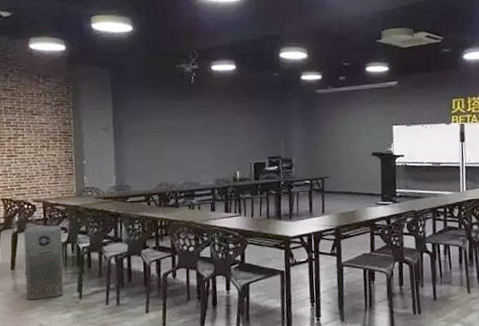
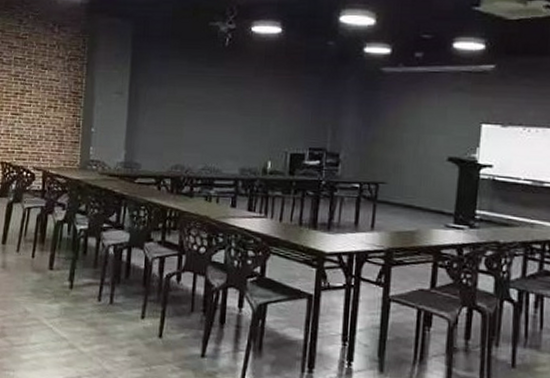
air purifier: present [24,225,64,301] -> none [15,198,59,283]

